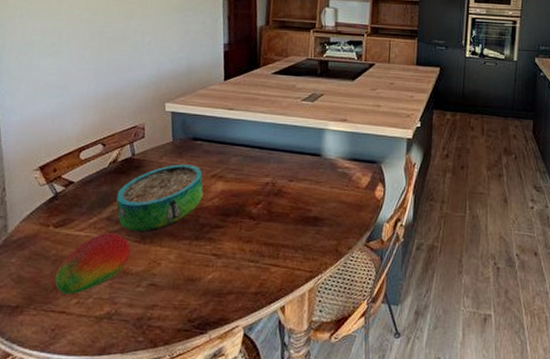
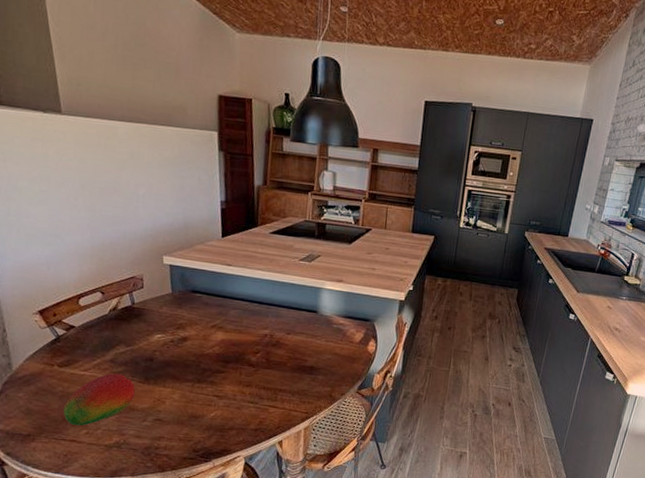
decorative bowl: present [116,164,204,233] -> none [119,314,204,375]

